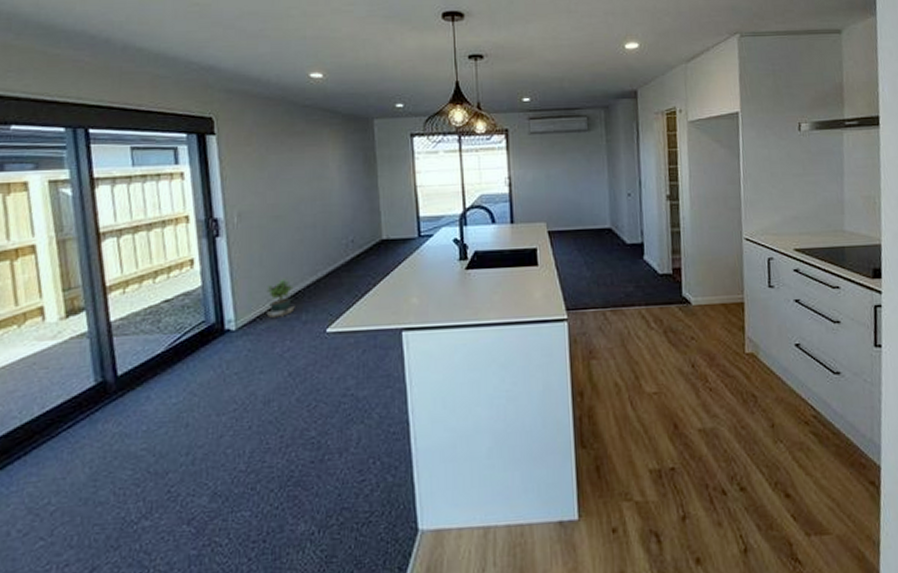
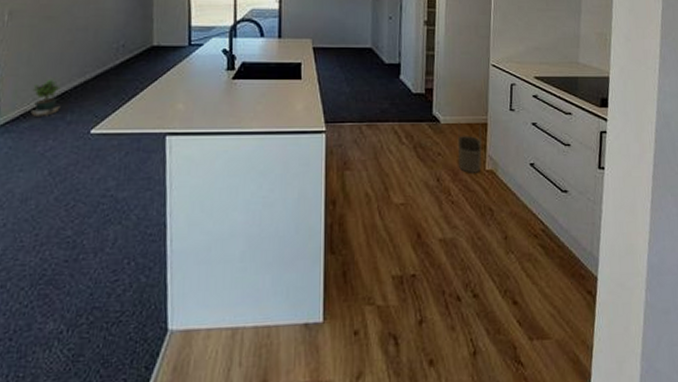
wicker basket: none [711,303,741,357] -> present [457,122,483,173]

